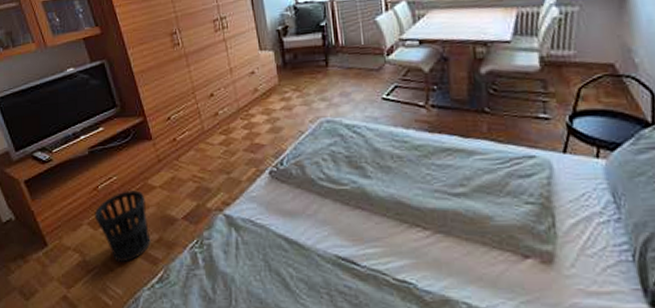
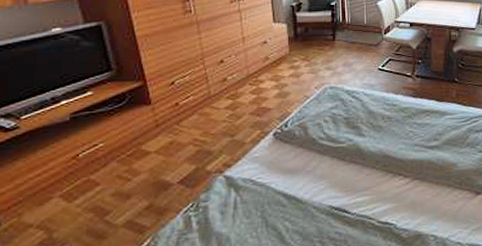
wastebasket: present [94,190,151,262] -> none [70,156,139,235]

